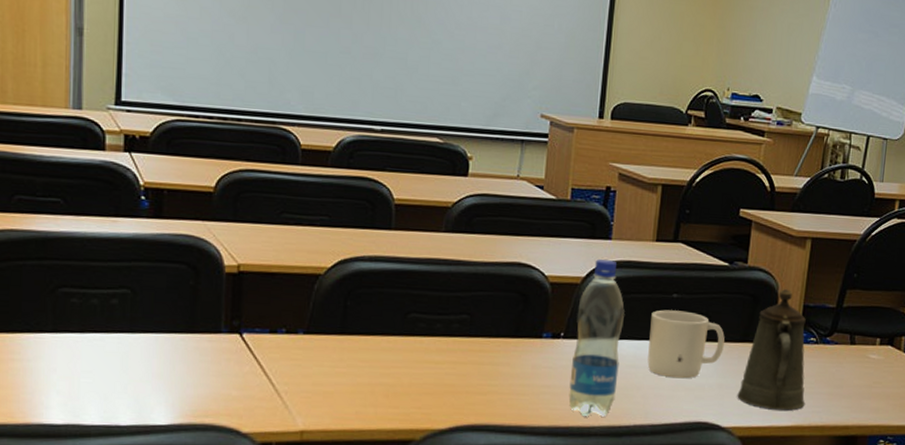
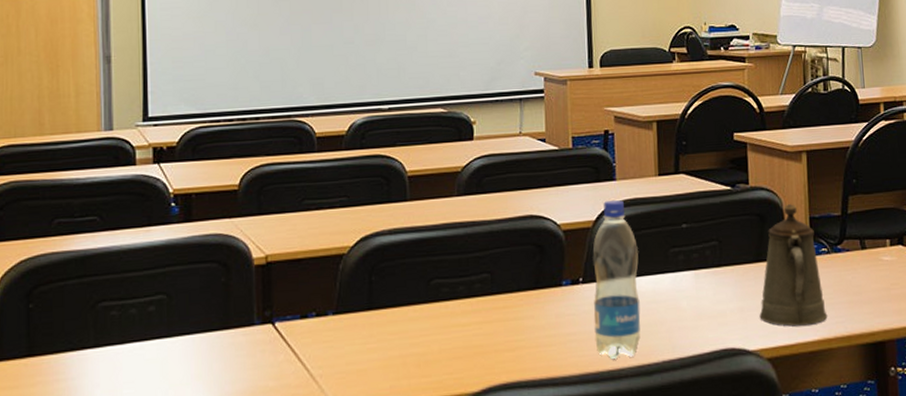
mug: present [647,309,725,379] -> none [664,239,739,308]

